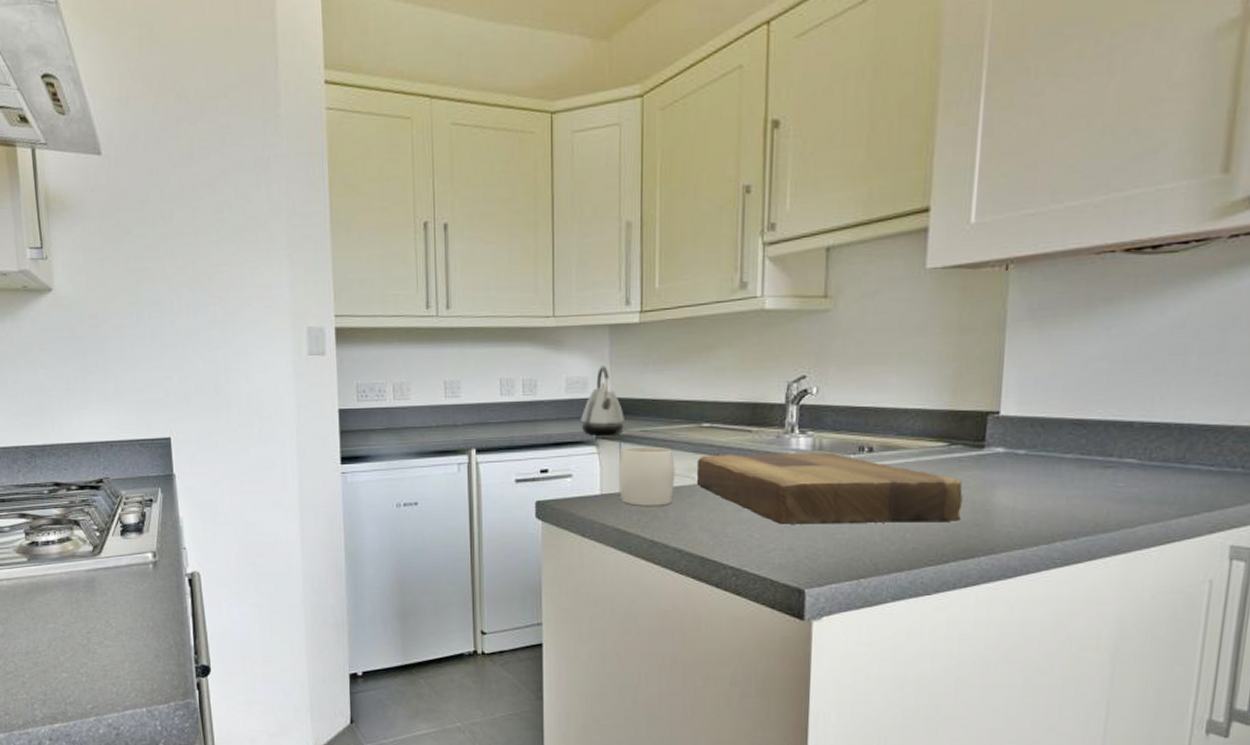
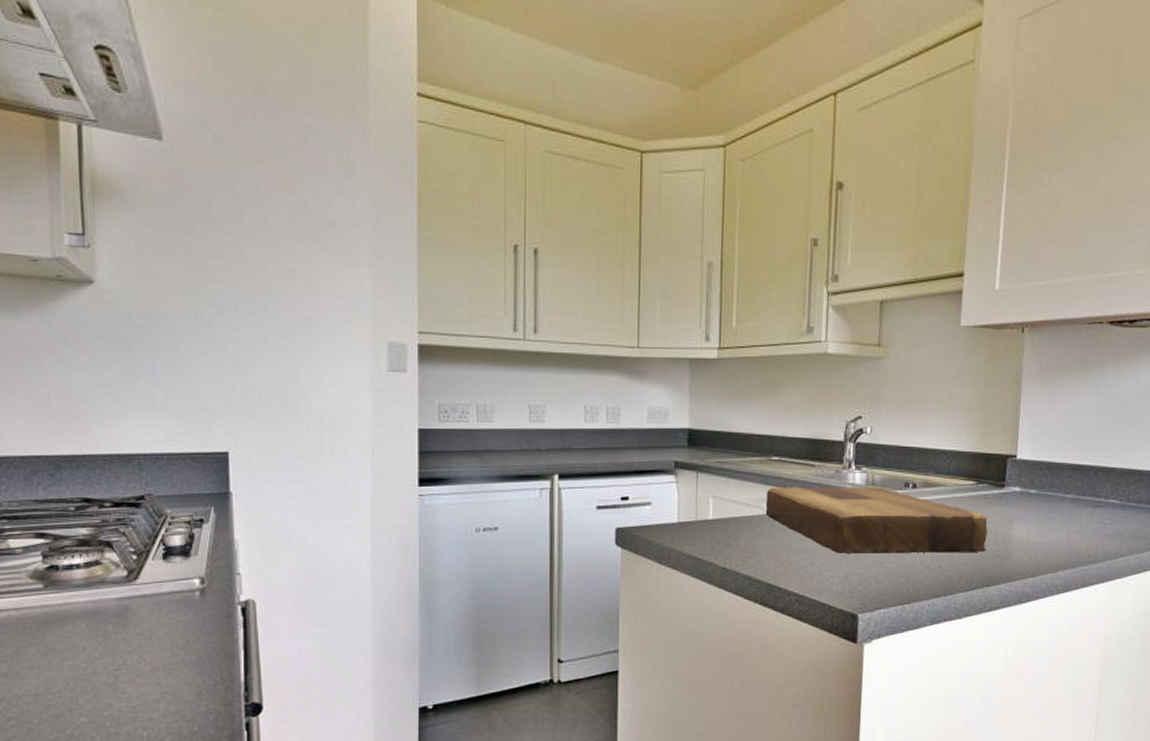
kettle: present [579,366,626,436] -> none [660,398,703,465]
mug: present [618,446,675,506] -> none [694,476,747,535]

